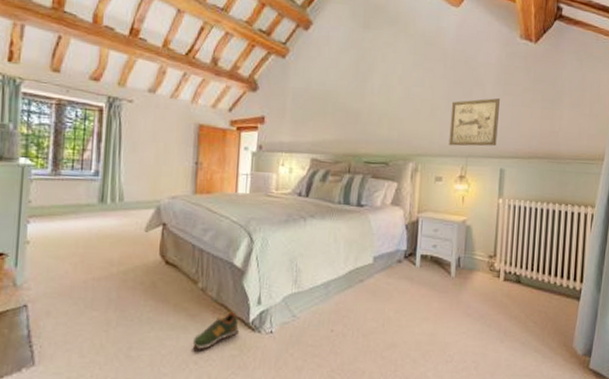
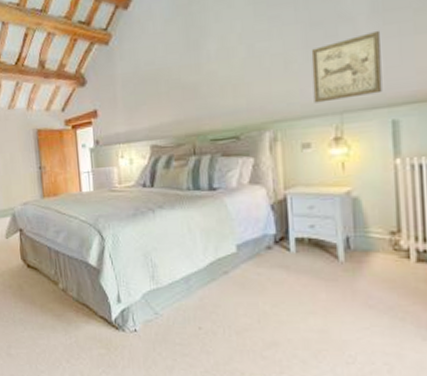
shoe: present [192,312,239,350] -> none [61,311,103,349]

